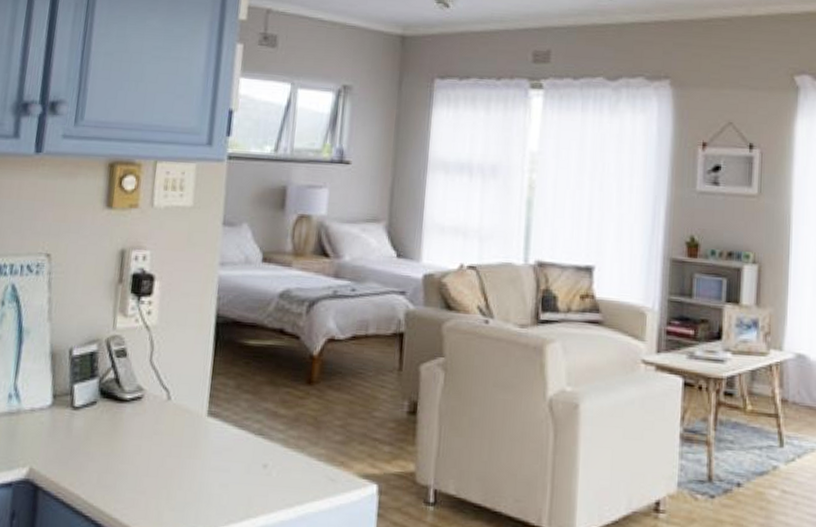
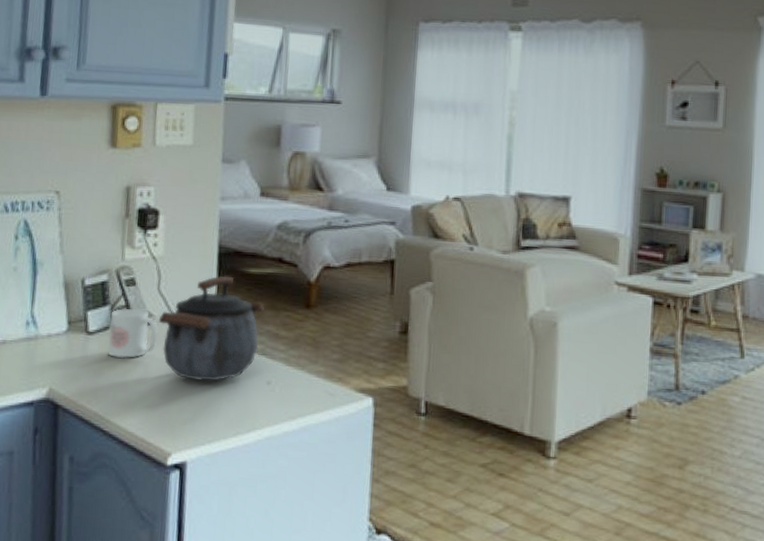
mug: none [93,381,149,436] -> present [107,308,159,358]
kettle: none [149,347,263,463] -> present [158,276,264,381]

